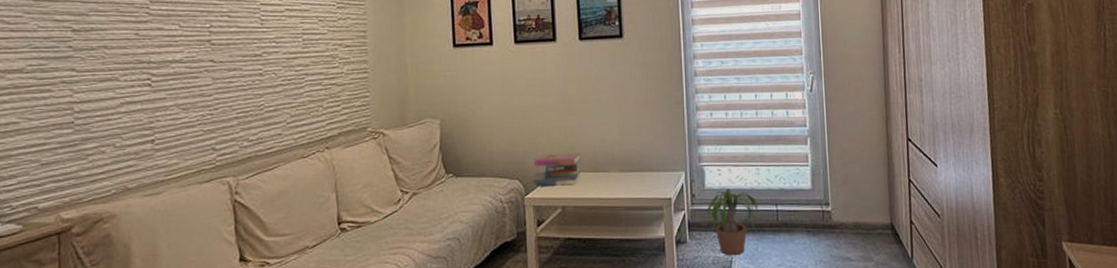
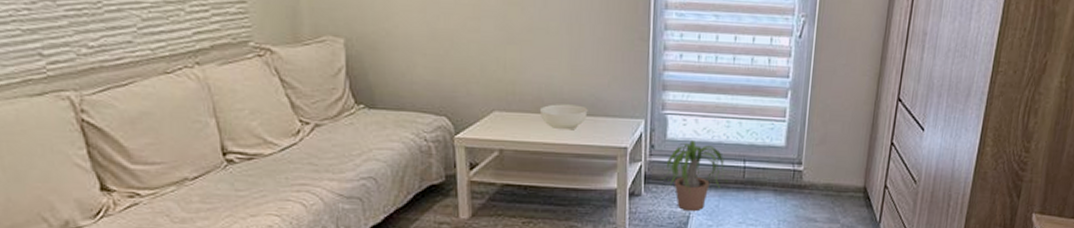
books: present [532,153,580,186] -> none [463,88,522,127]
bowl: none [595,162,636,186] -> present [539,104,588,130]

